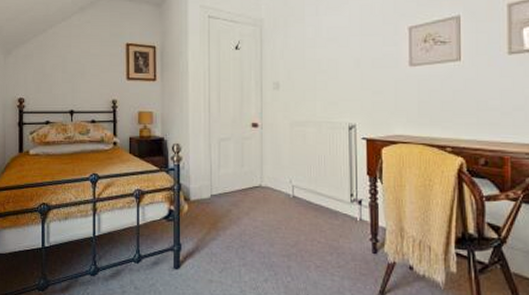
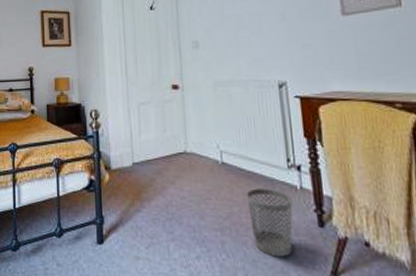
wastebasket: none [313,219,352,280] -> present [247,188,293,258]

